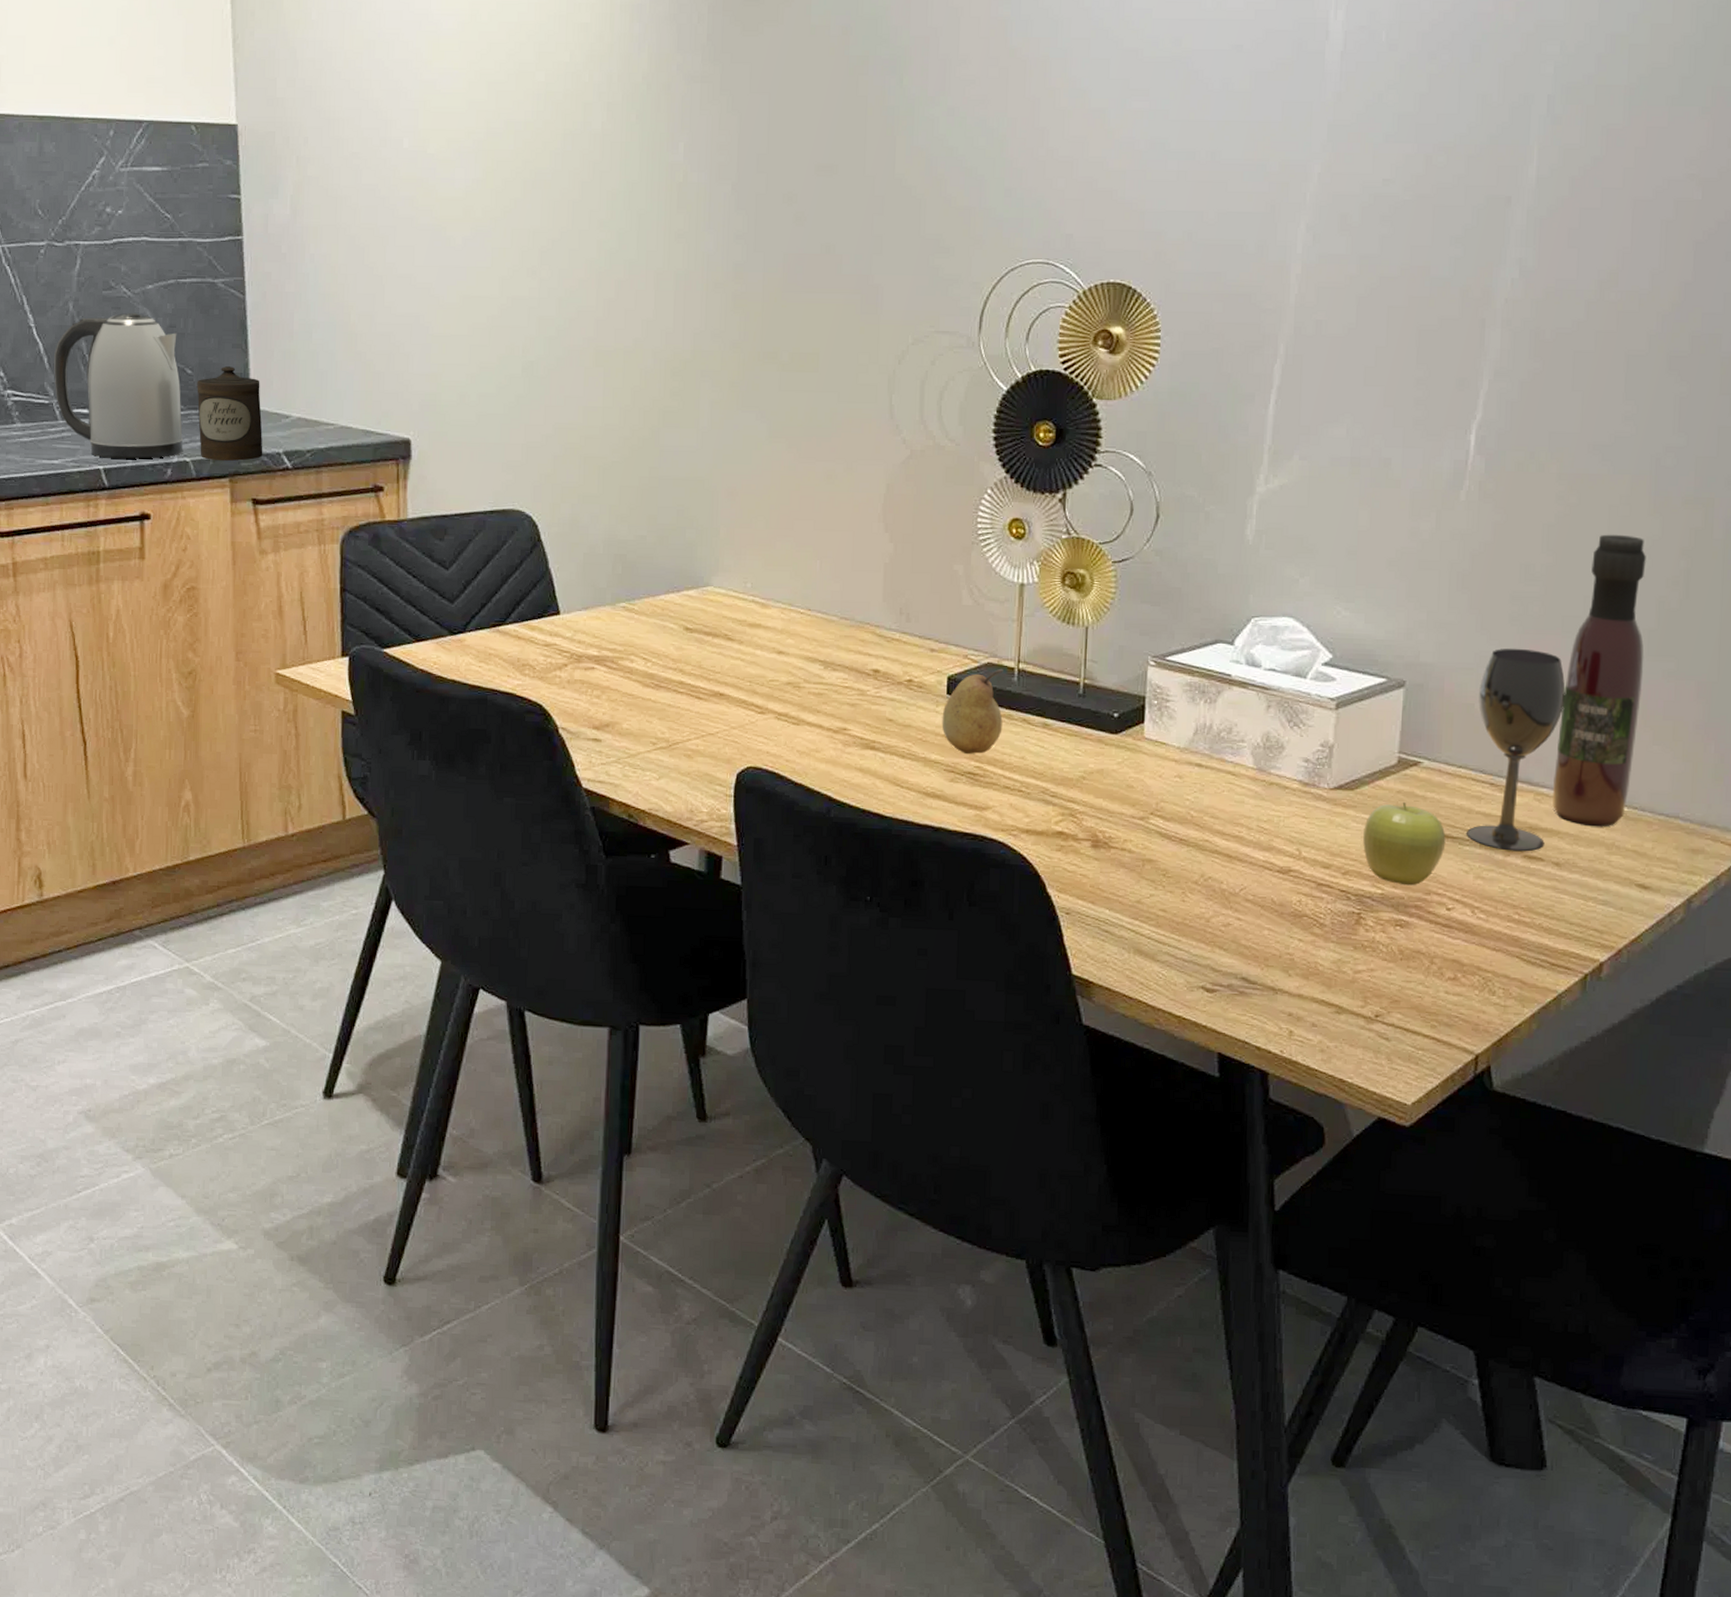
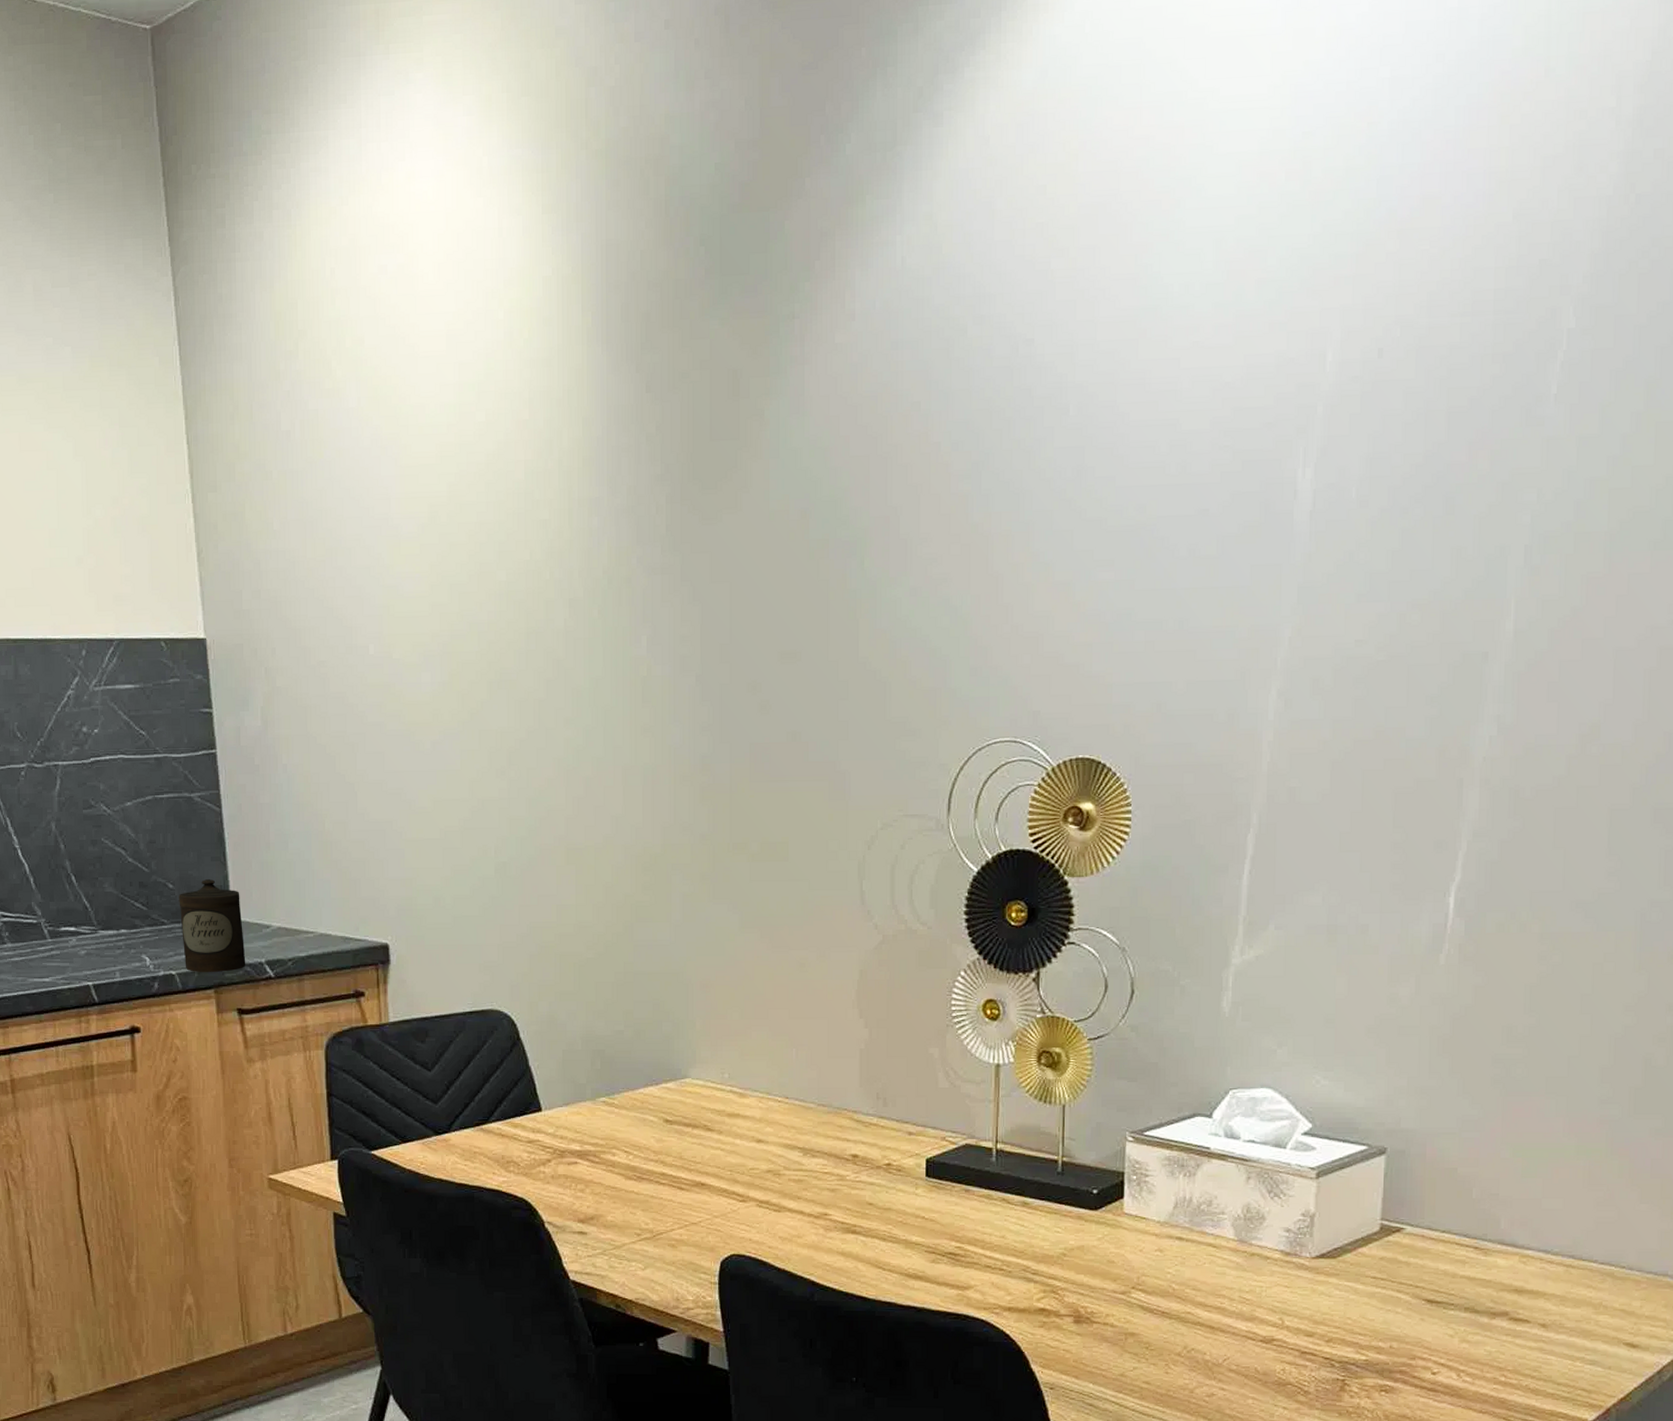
kettle: present [54,312,184,459] -> none [40,830,169,974]
fruit: present [941,668,1003,754] -> none [921,1149,982,1234]
fruit: present [1363,801,1446,886] -> none [1346,1268,1430,1351]
wine glass: present [1467,648,1566,852] -> none [1451,1111,1550,1314]
wine bottle: present [1553,534,1646,826] -> none [1538,992,1632,1286]

